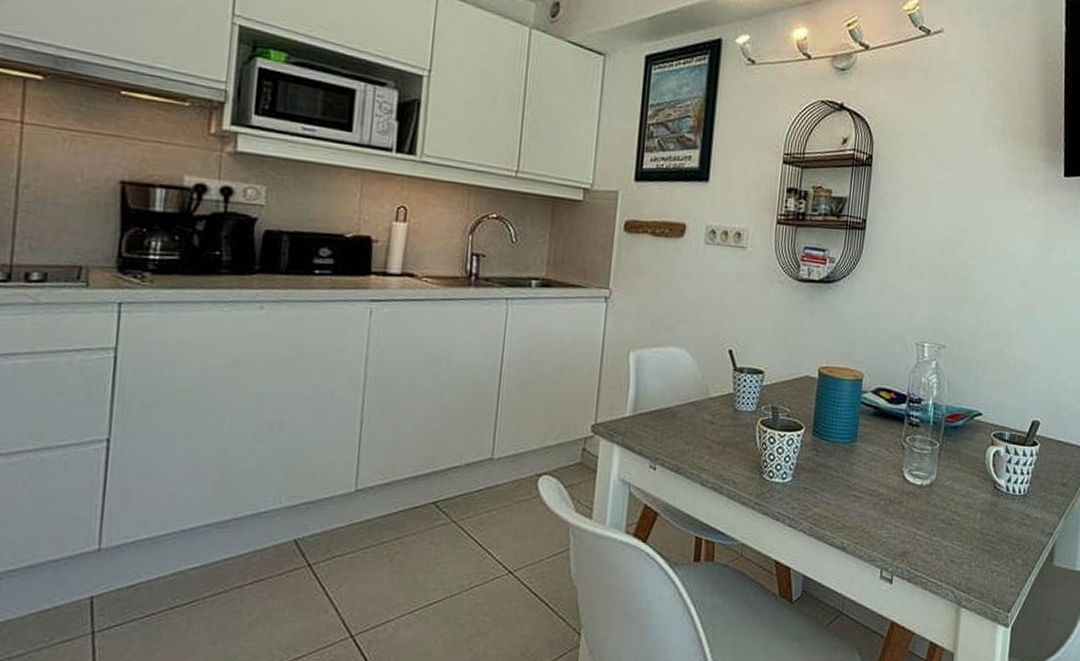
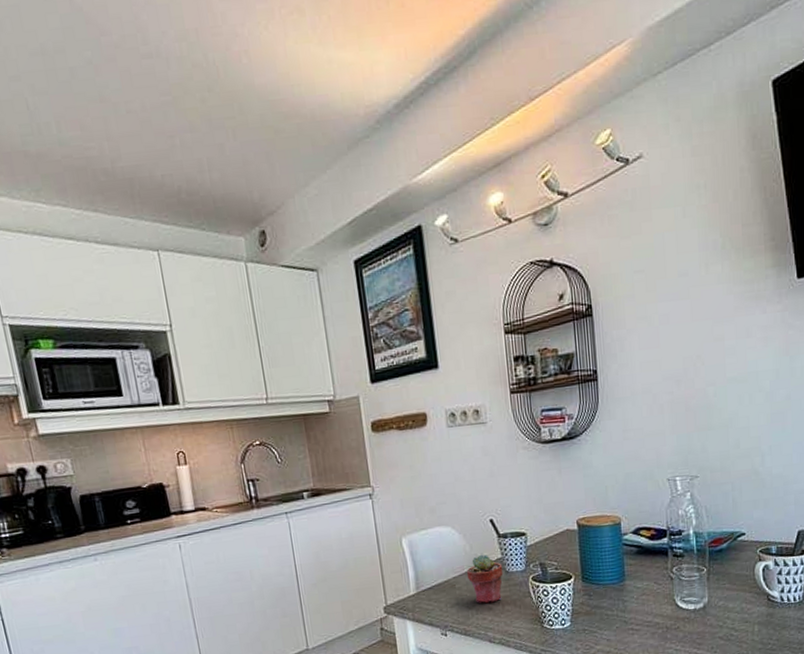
potted succulent: none [692,385,732,441] -> present [466,554,503,604]

